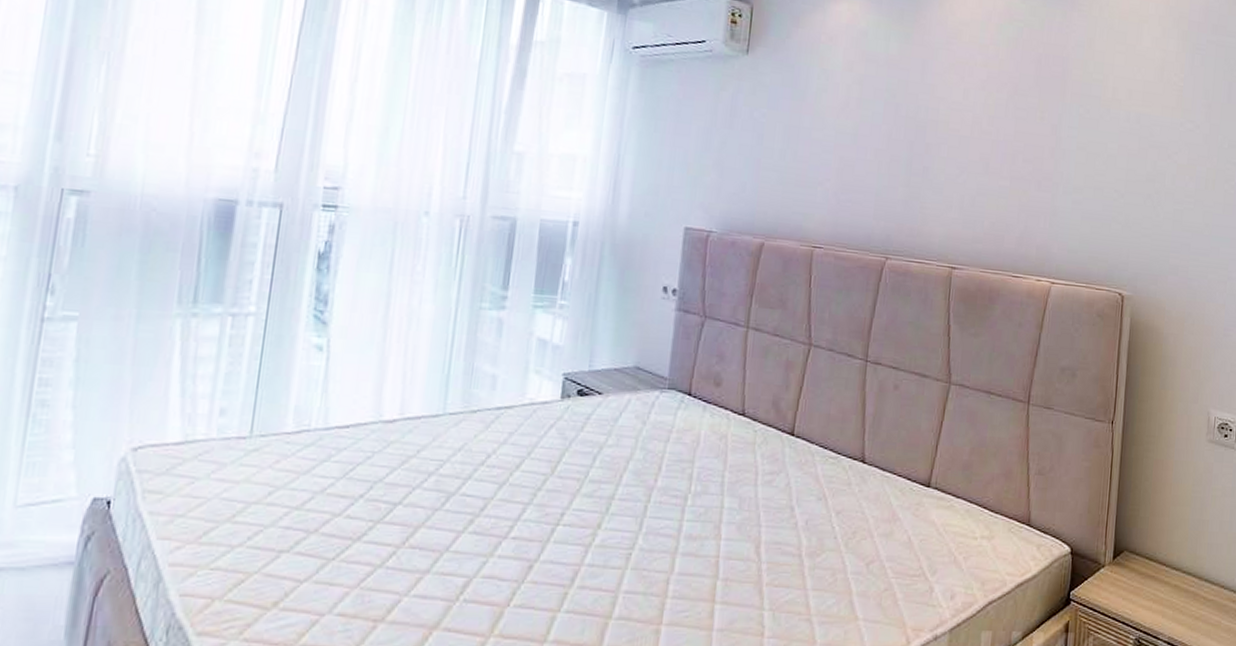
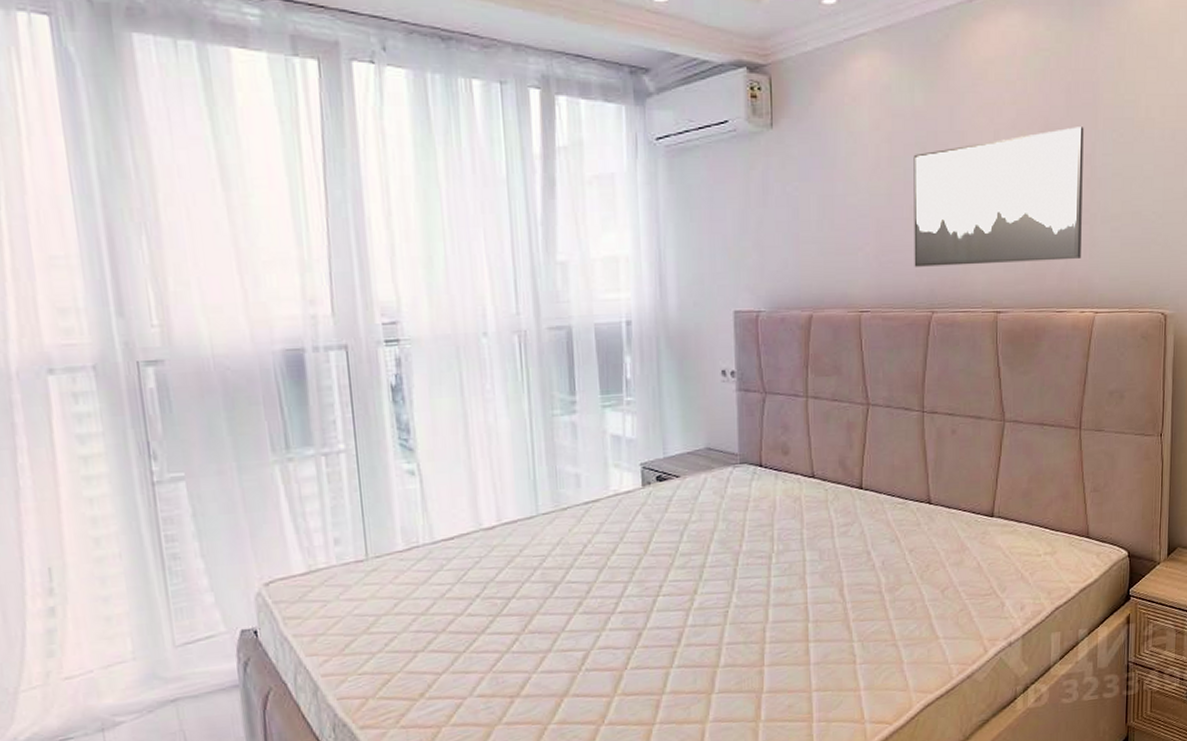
wall art: none [872,96,1052,226] -> present [913,127,1084,267]

